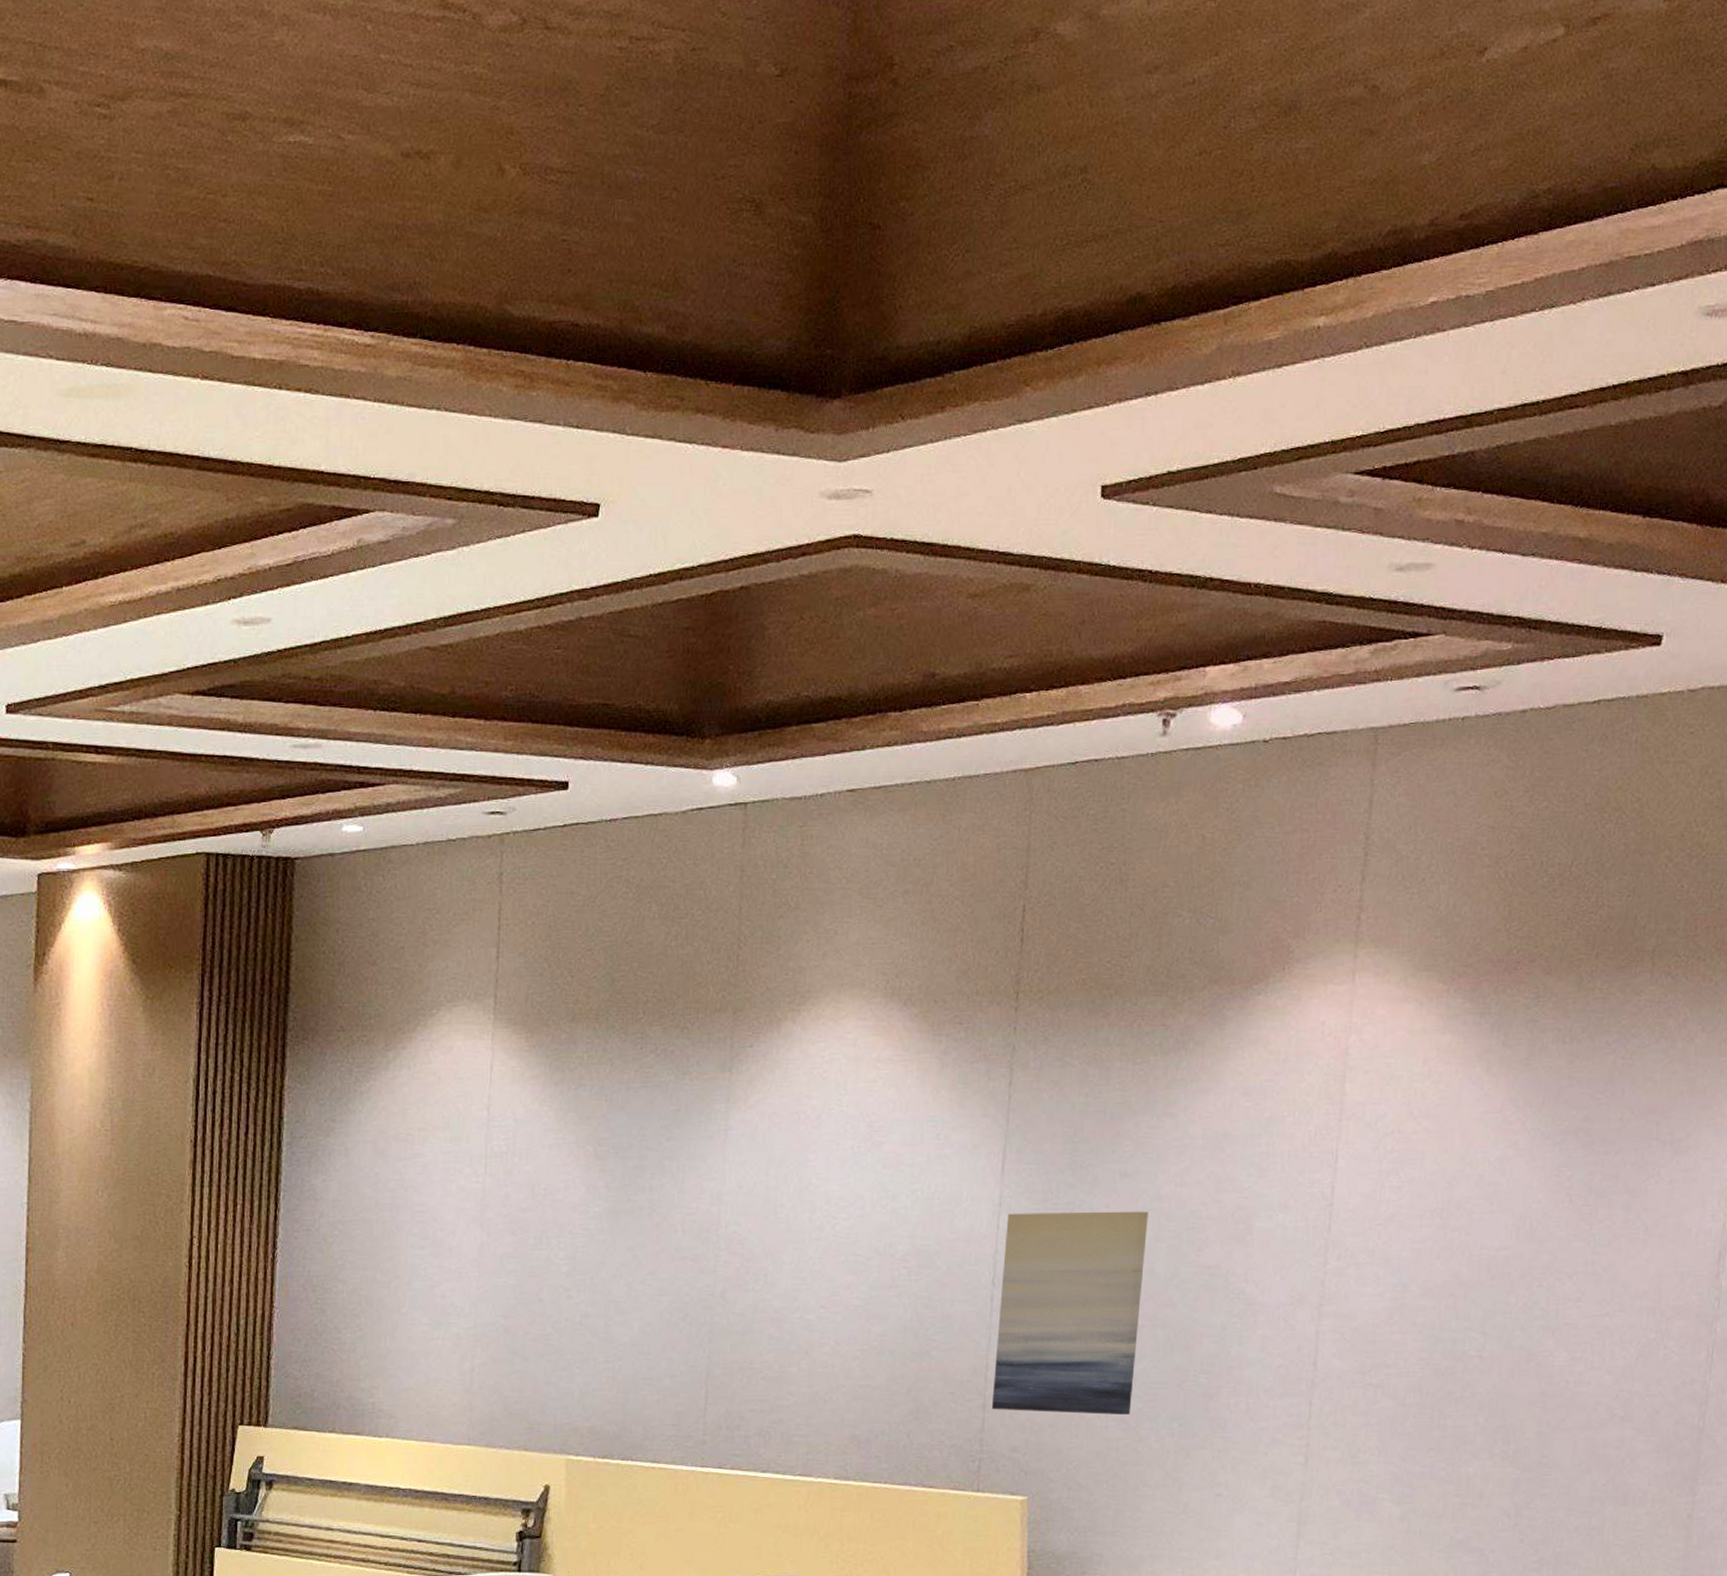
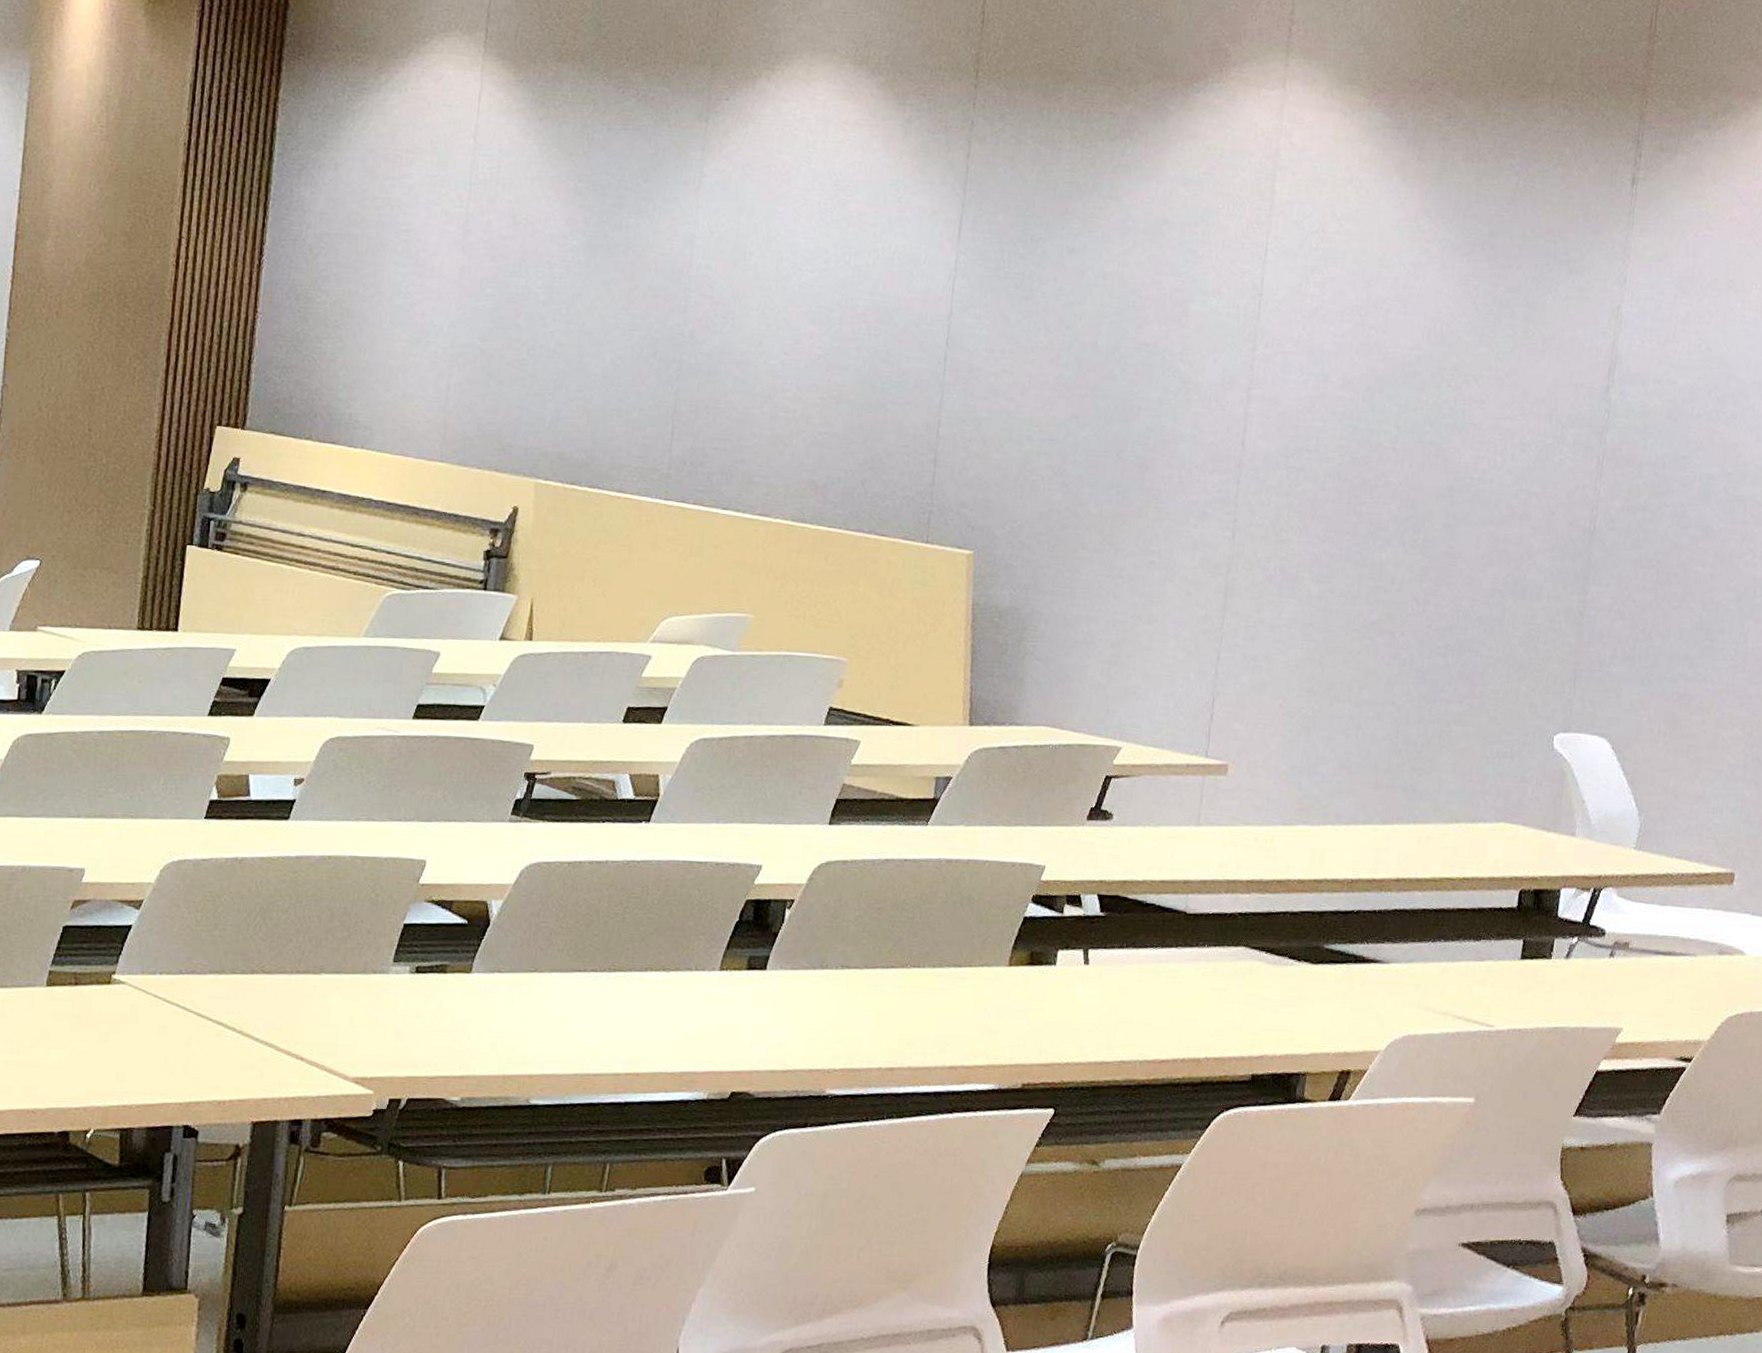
wall art: present [991,1211,1148,1415] -> none [942,278,1093,479]

